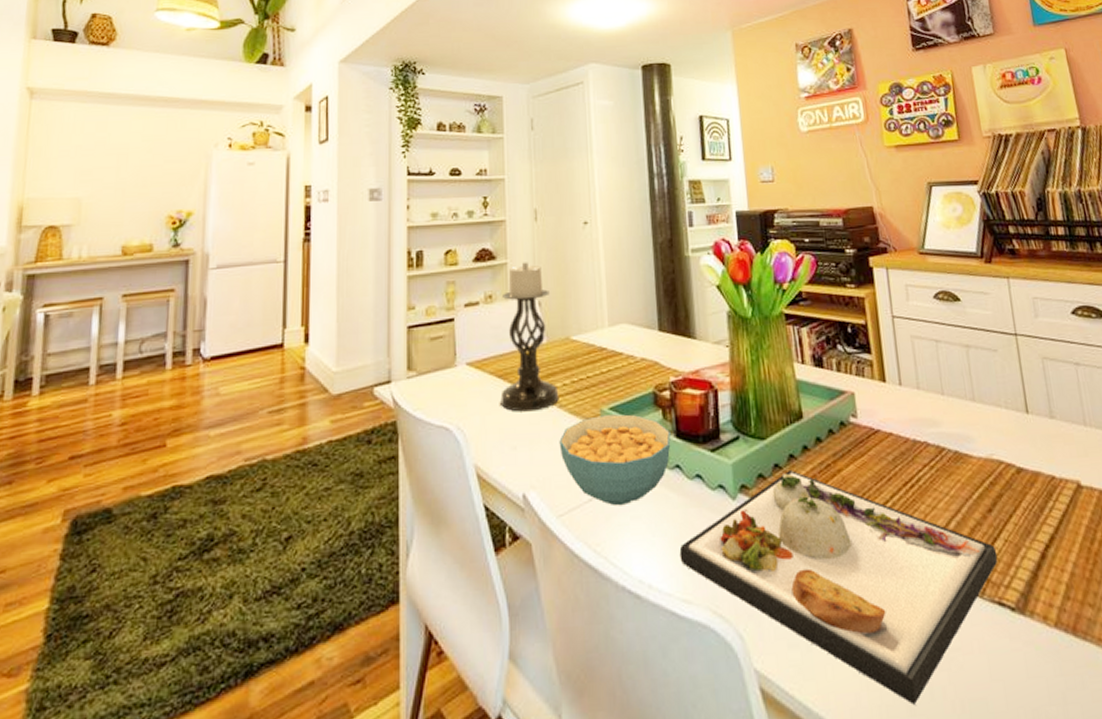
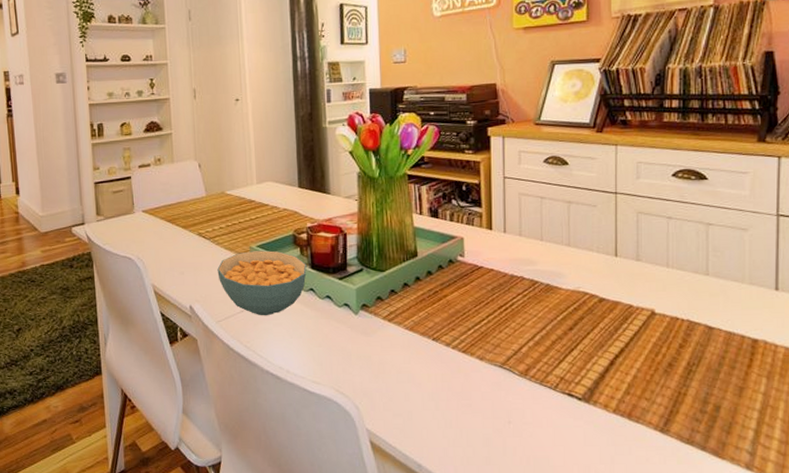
candle holder: present [500,262,559,412] -> none [168,132,217,247]
dinner plate: present [679,469,998,705] -> none [311,294,572,457]

